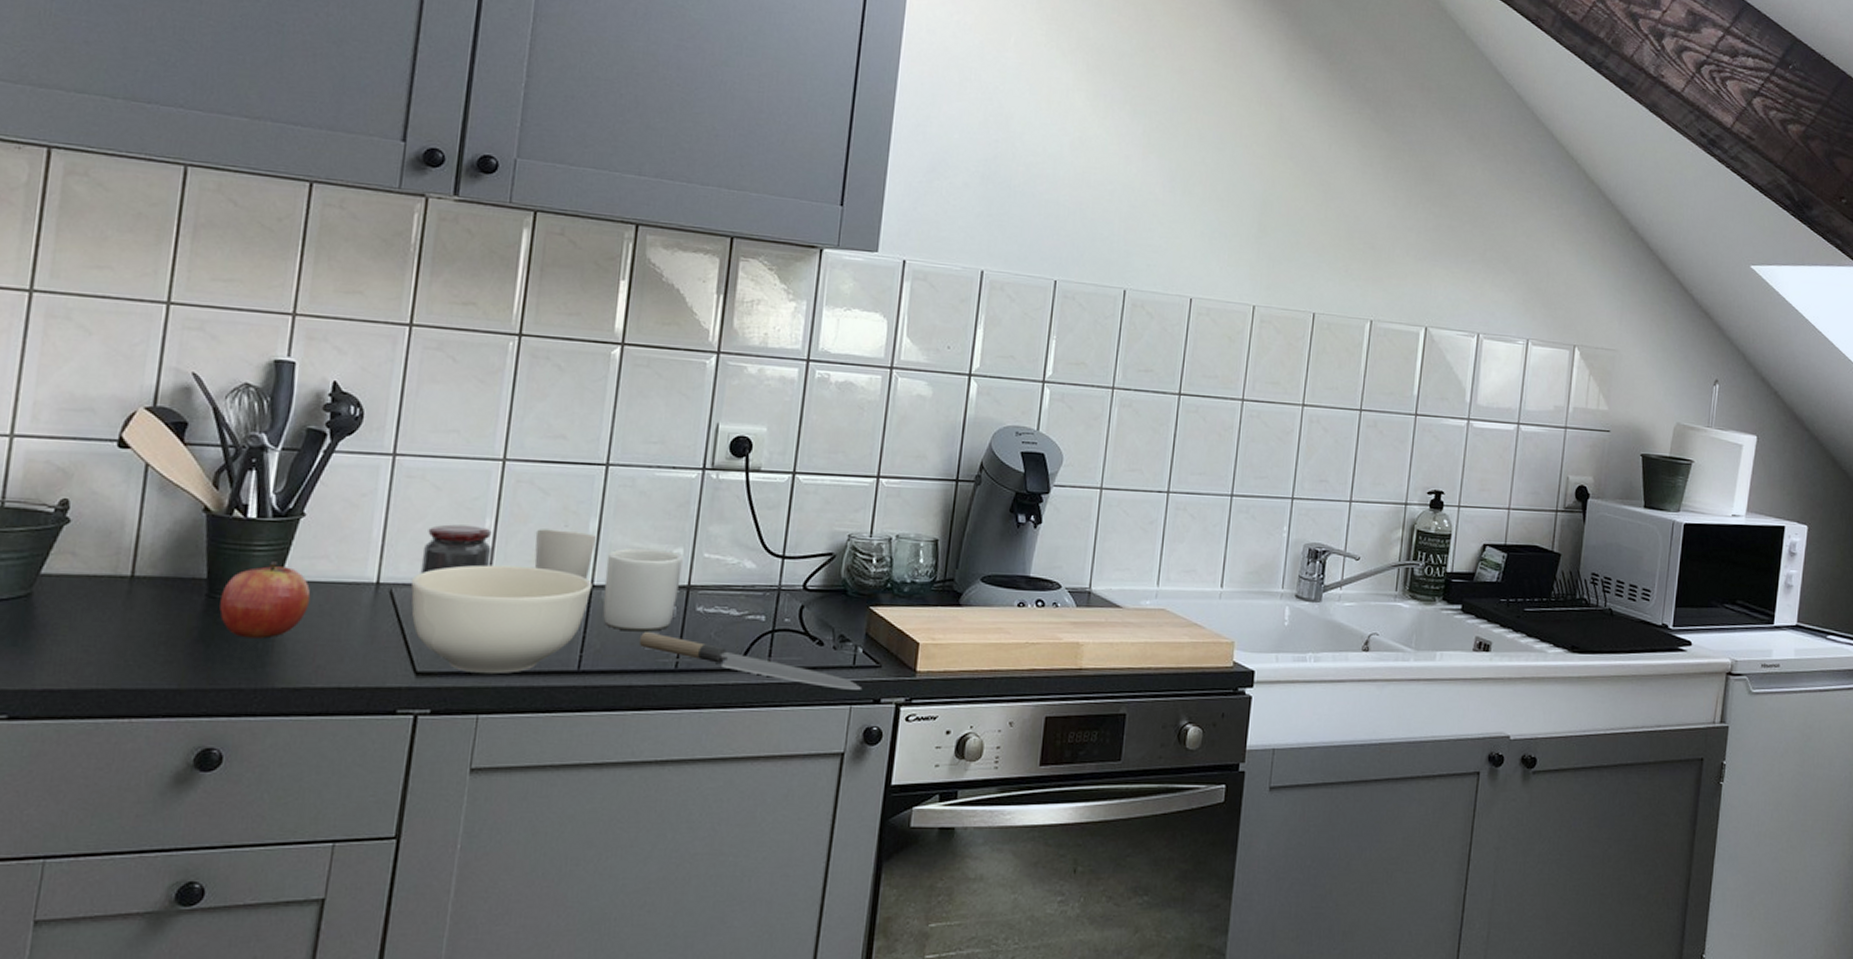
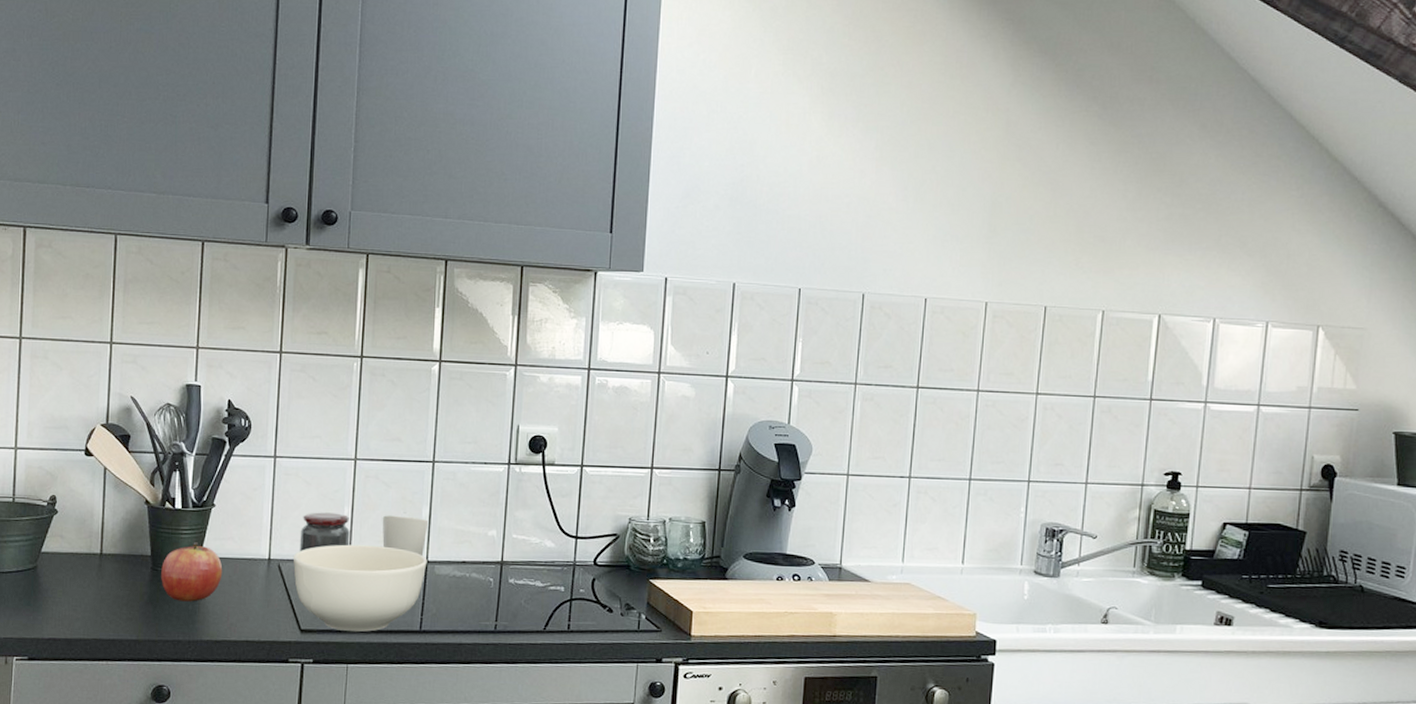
mug: present [602,548,683,632] -> none [436,530,496,600]
kitchen knife: present [639,632,863,690] -> none [465,599,647,651]

